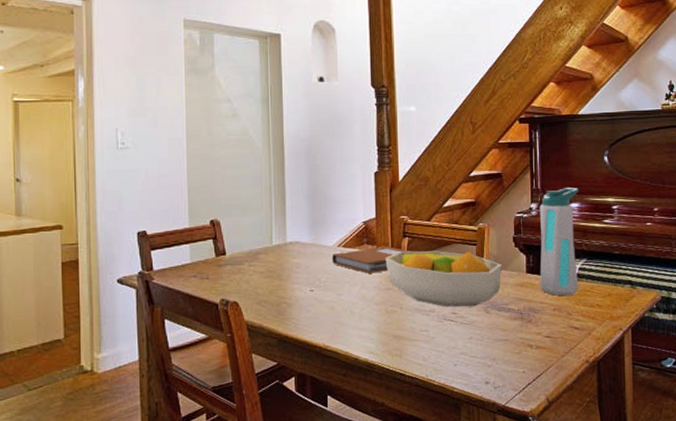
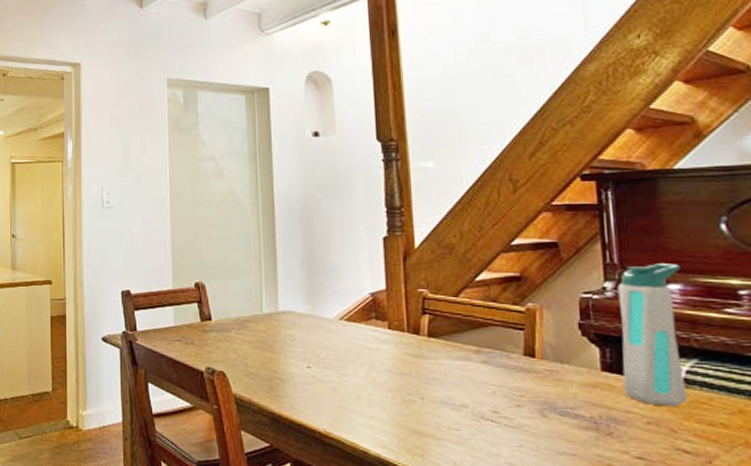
notebook: present [331,246,412,274] -> none [332,323,434,354]
fruit bowl: present [385,251,502,307] -> none [399,330,564,407]

